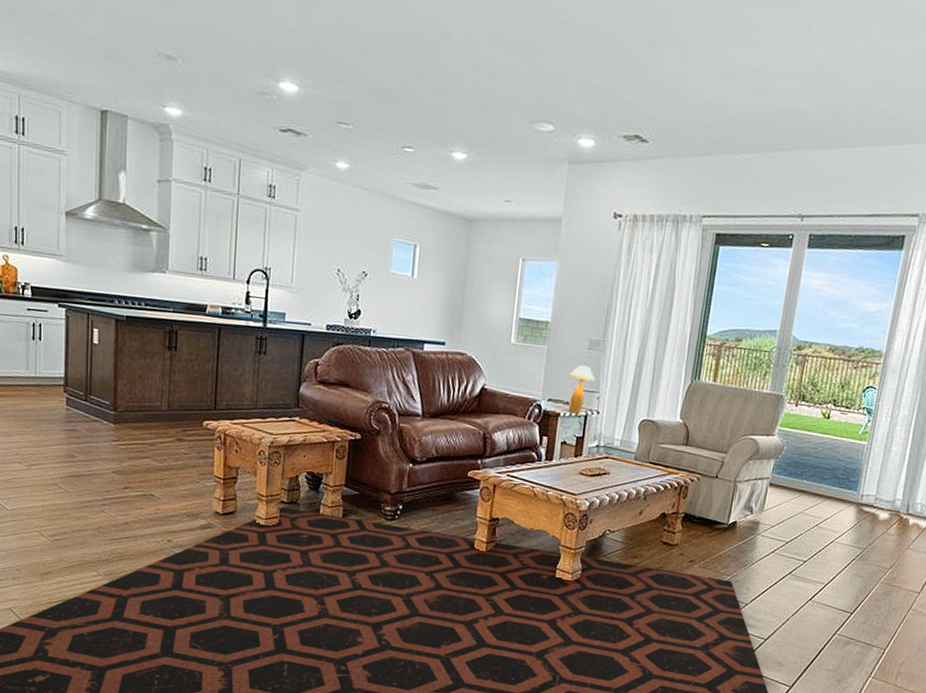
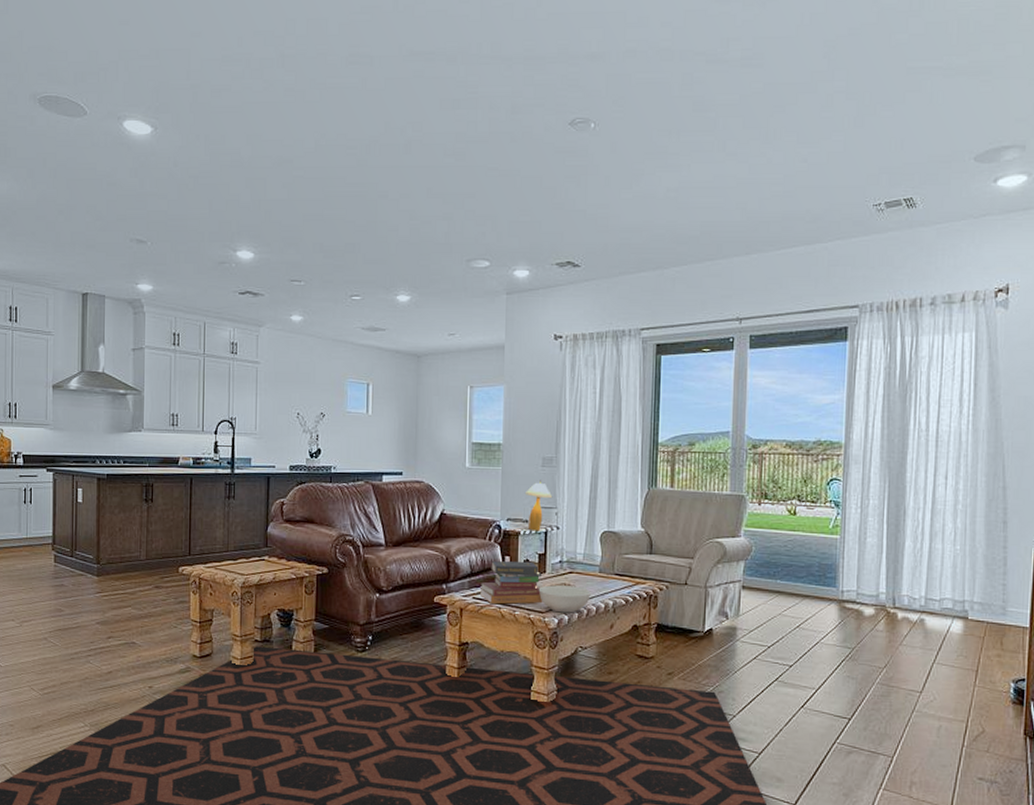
books: none [515,440,577,486] -> present [480,561,543,605]
bowl: none [572,468,624,498] -> present [538,585,591,613]

